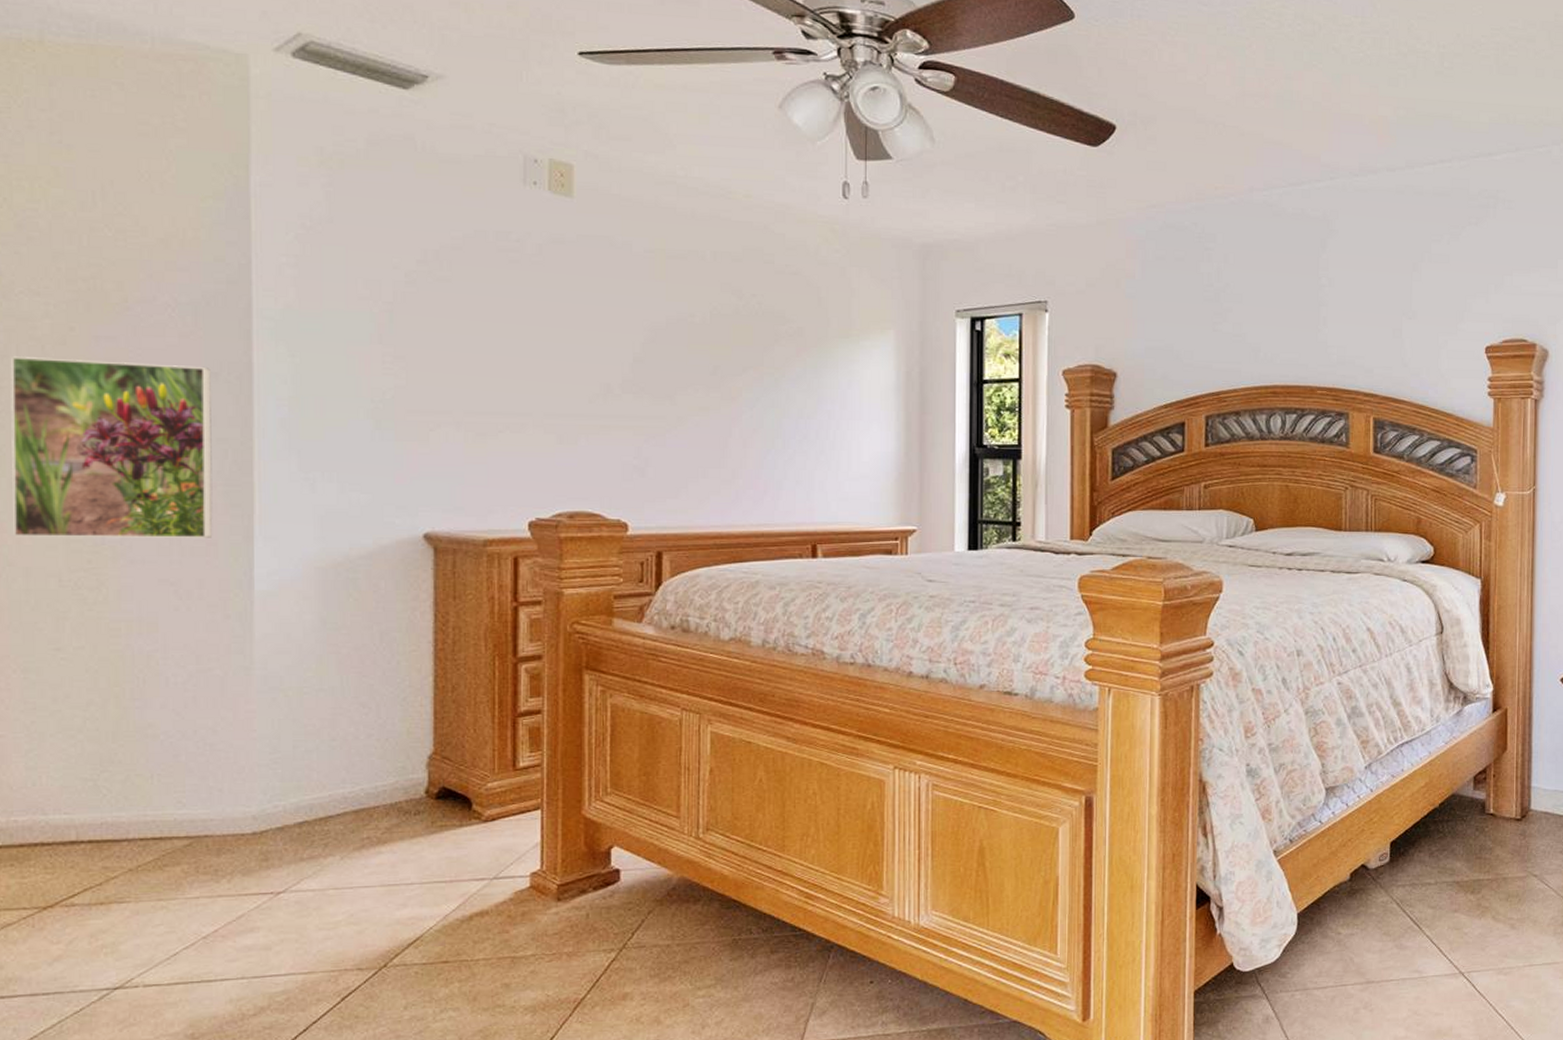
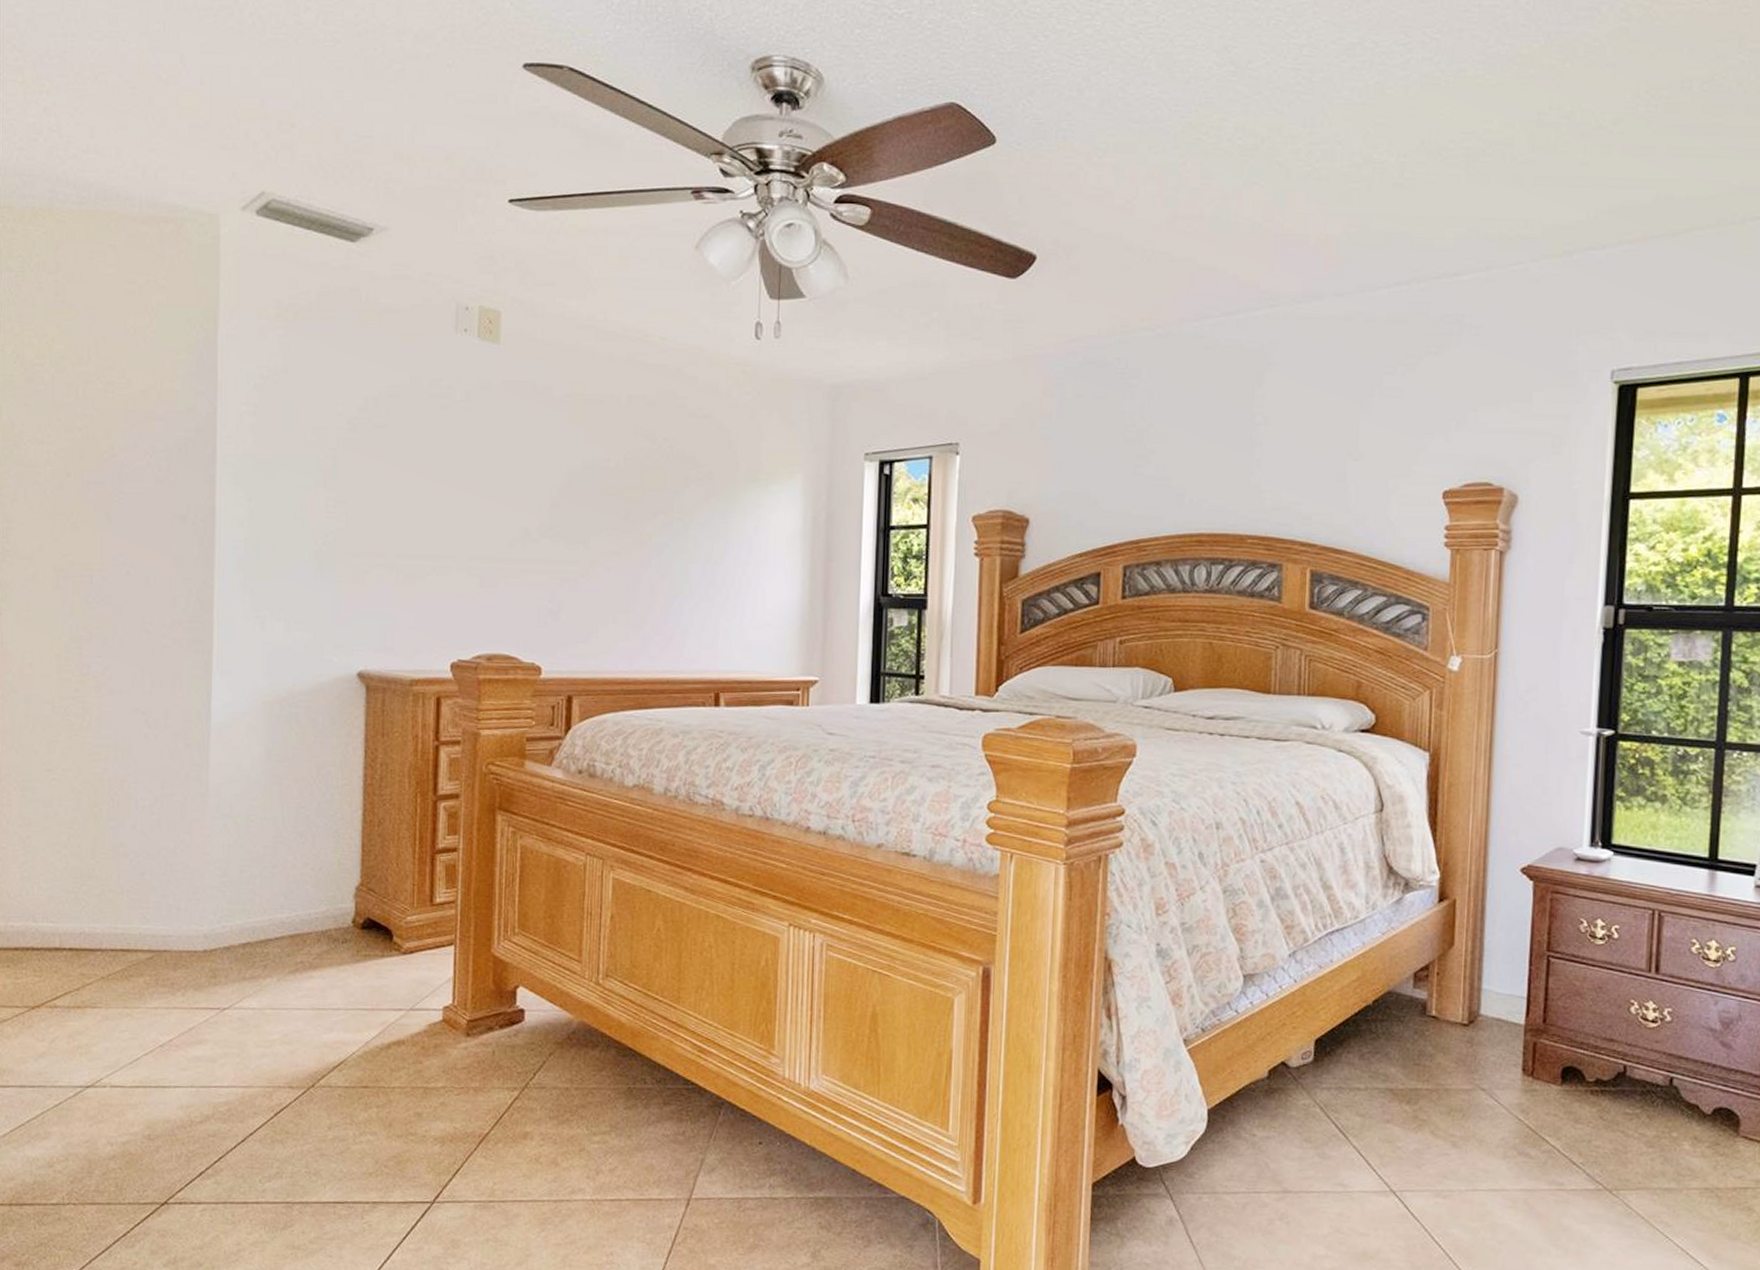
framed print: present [10,356,213,538] -> none [17,500,180,671]

